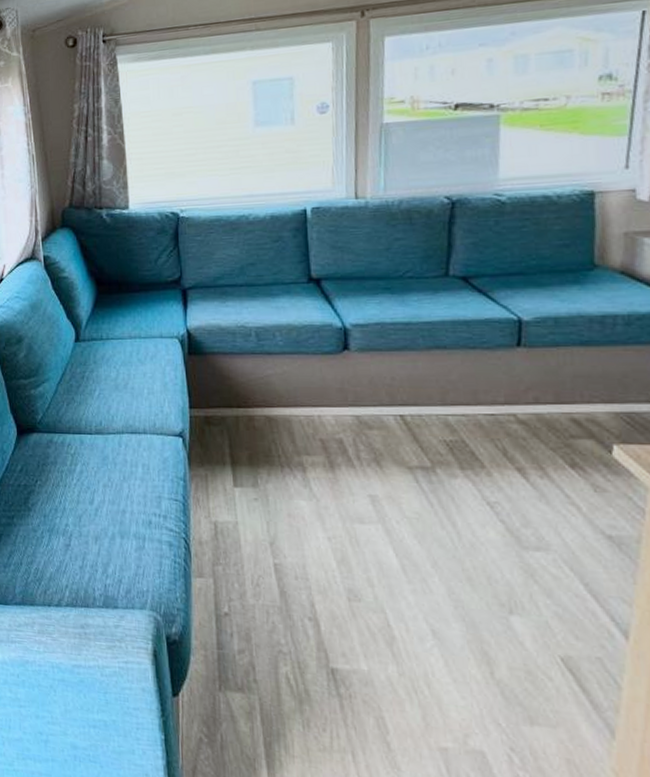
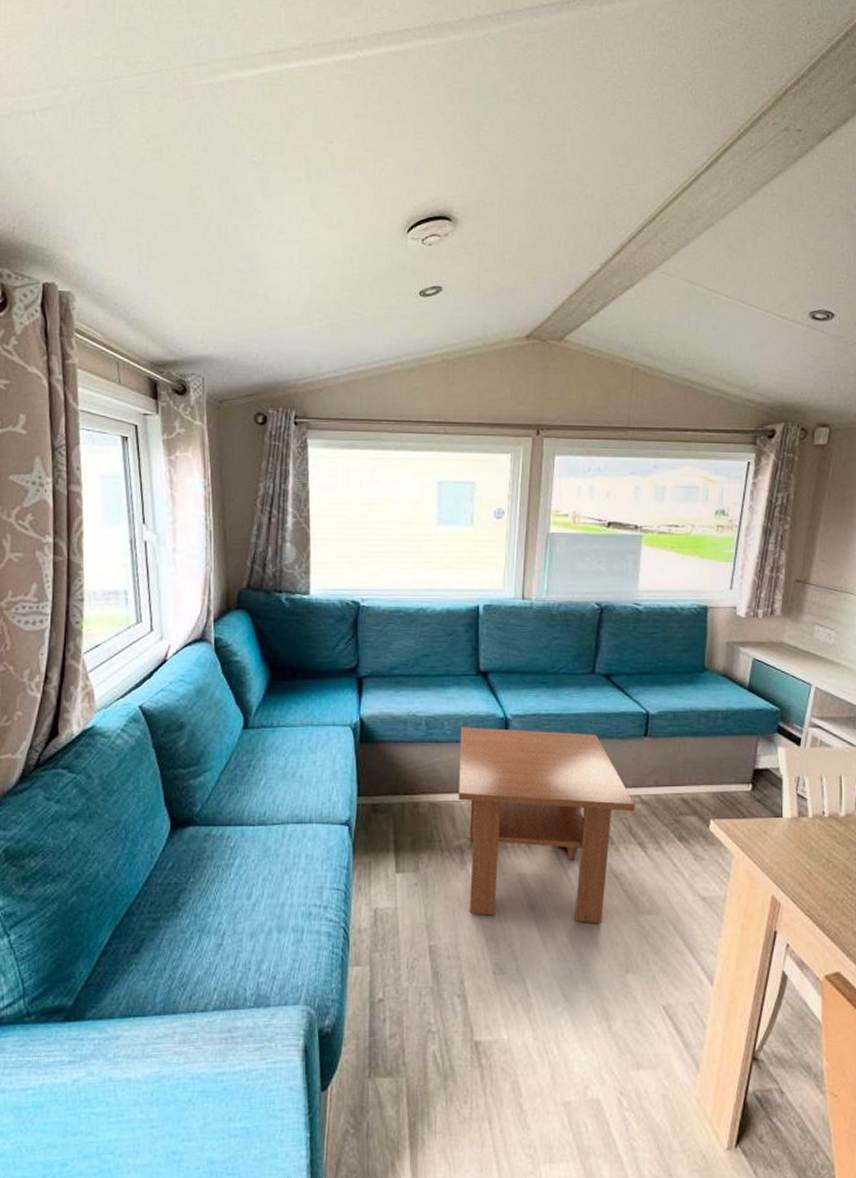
coffee table: none [293,337,510,557] -> present [458,727,635,924]

